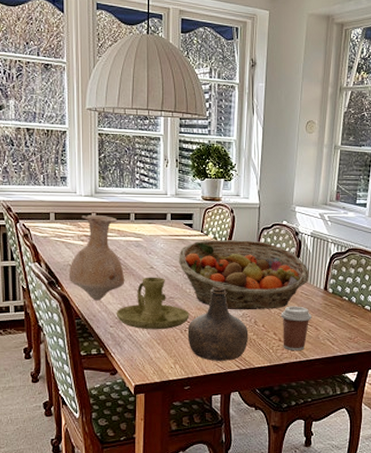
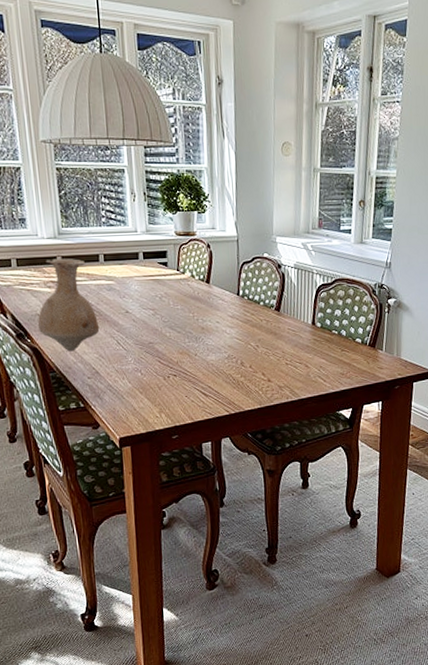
candle holder: present [116,277,190,330] -> none [93,321,172,379]
fruit basket: present [178,240,309,310] -> none [155,276,296,352]
bottle: present [187,286,249,361] -> none [170,327,236,407]
coffee cup: present [281,306,311,350] -> none [268,343,301,391]

